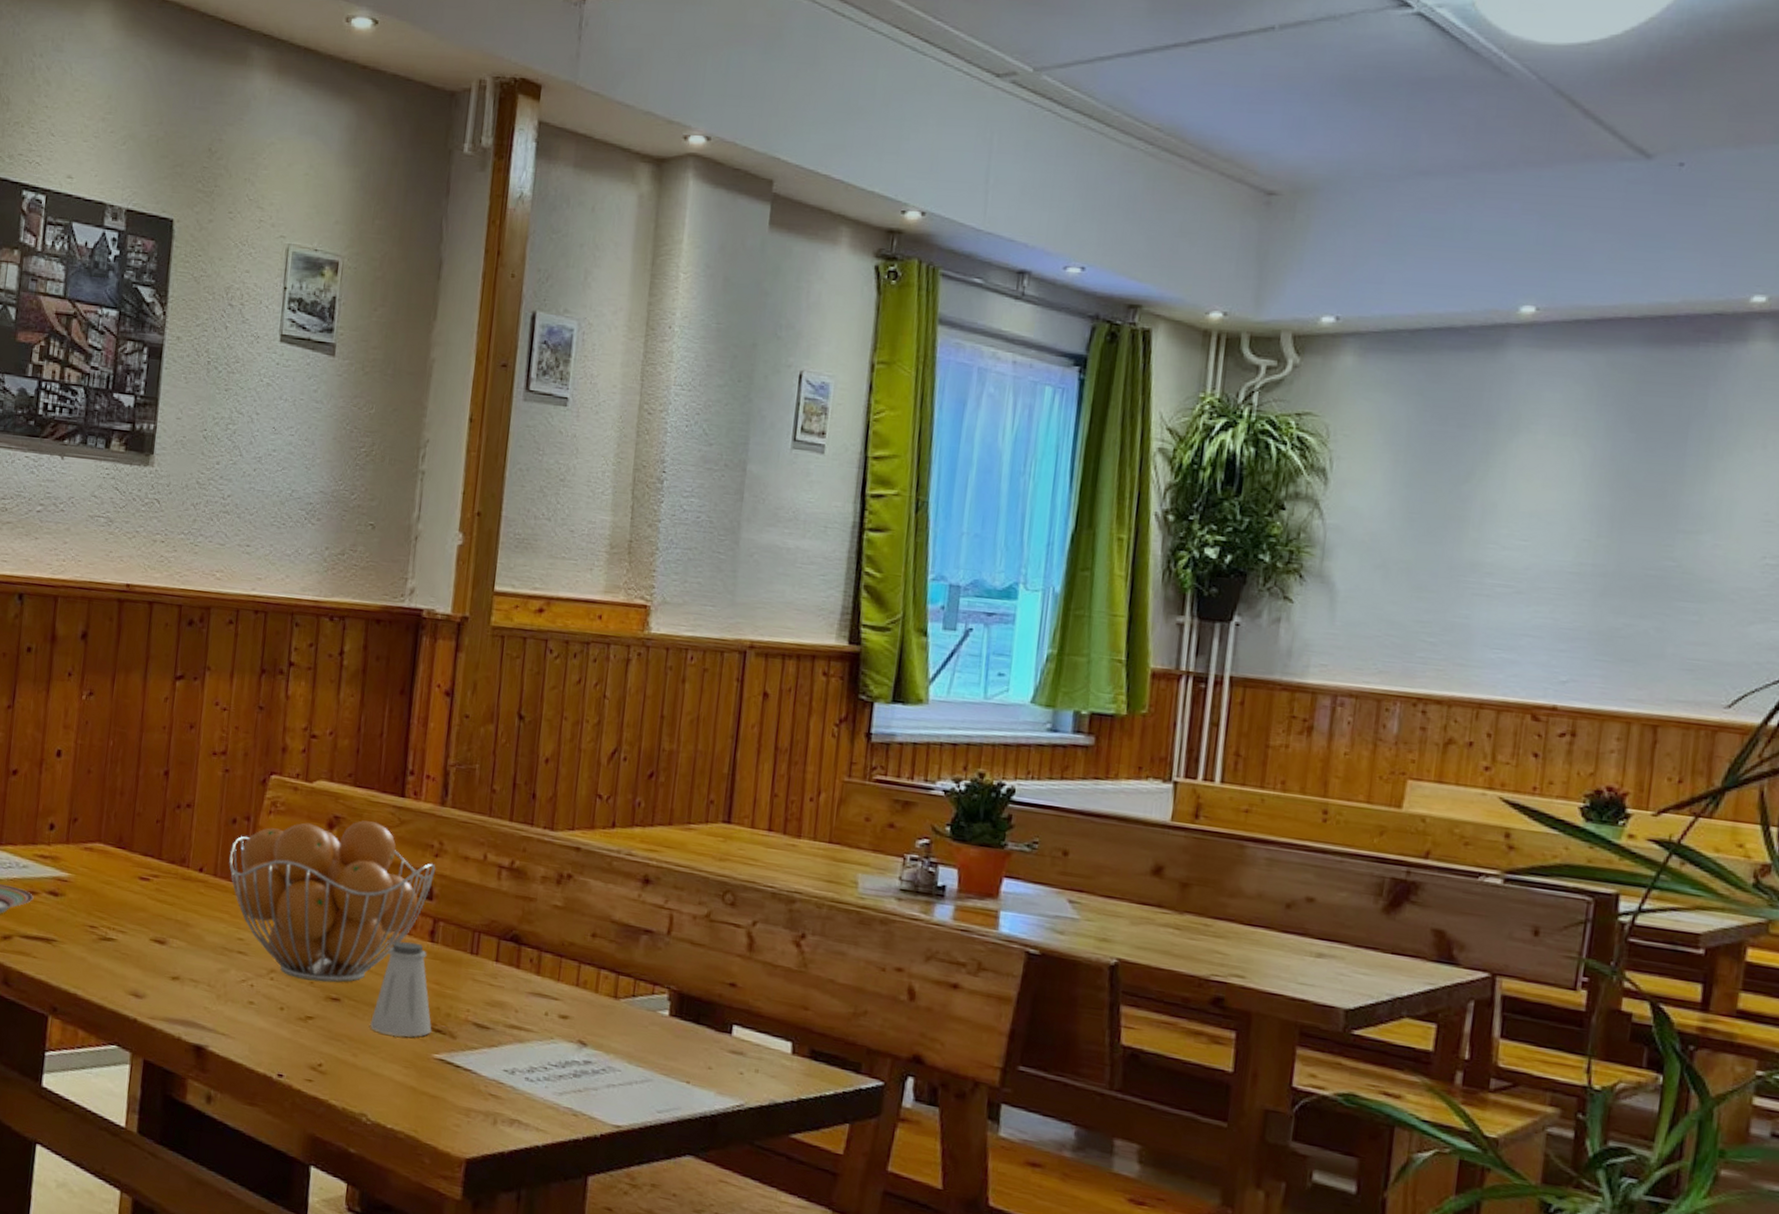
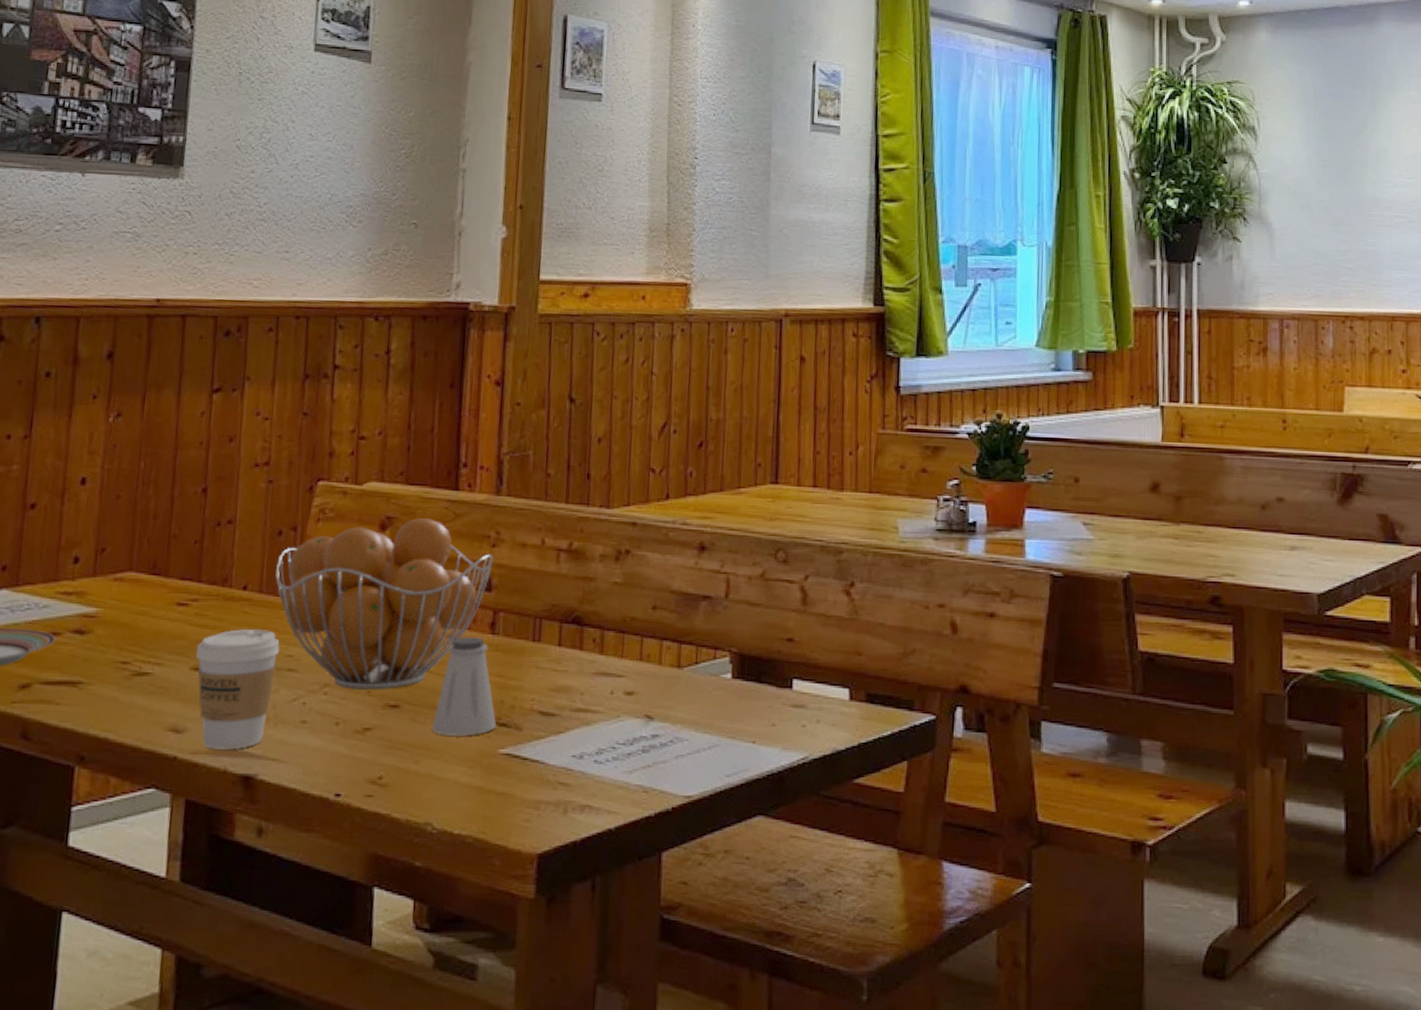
coffee cup: none [155,908,231,1020] -> present [196,628,280,750]

